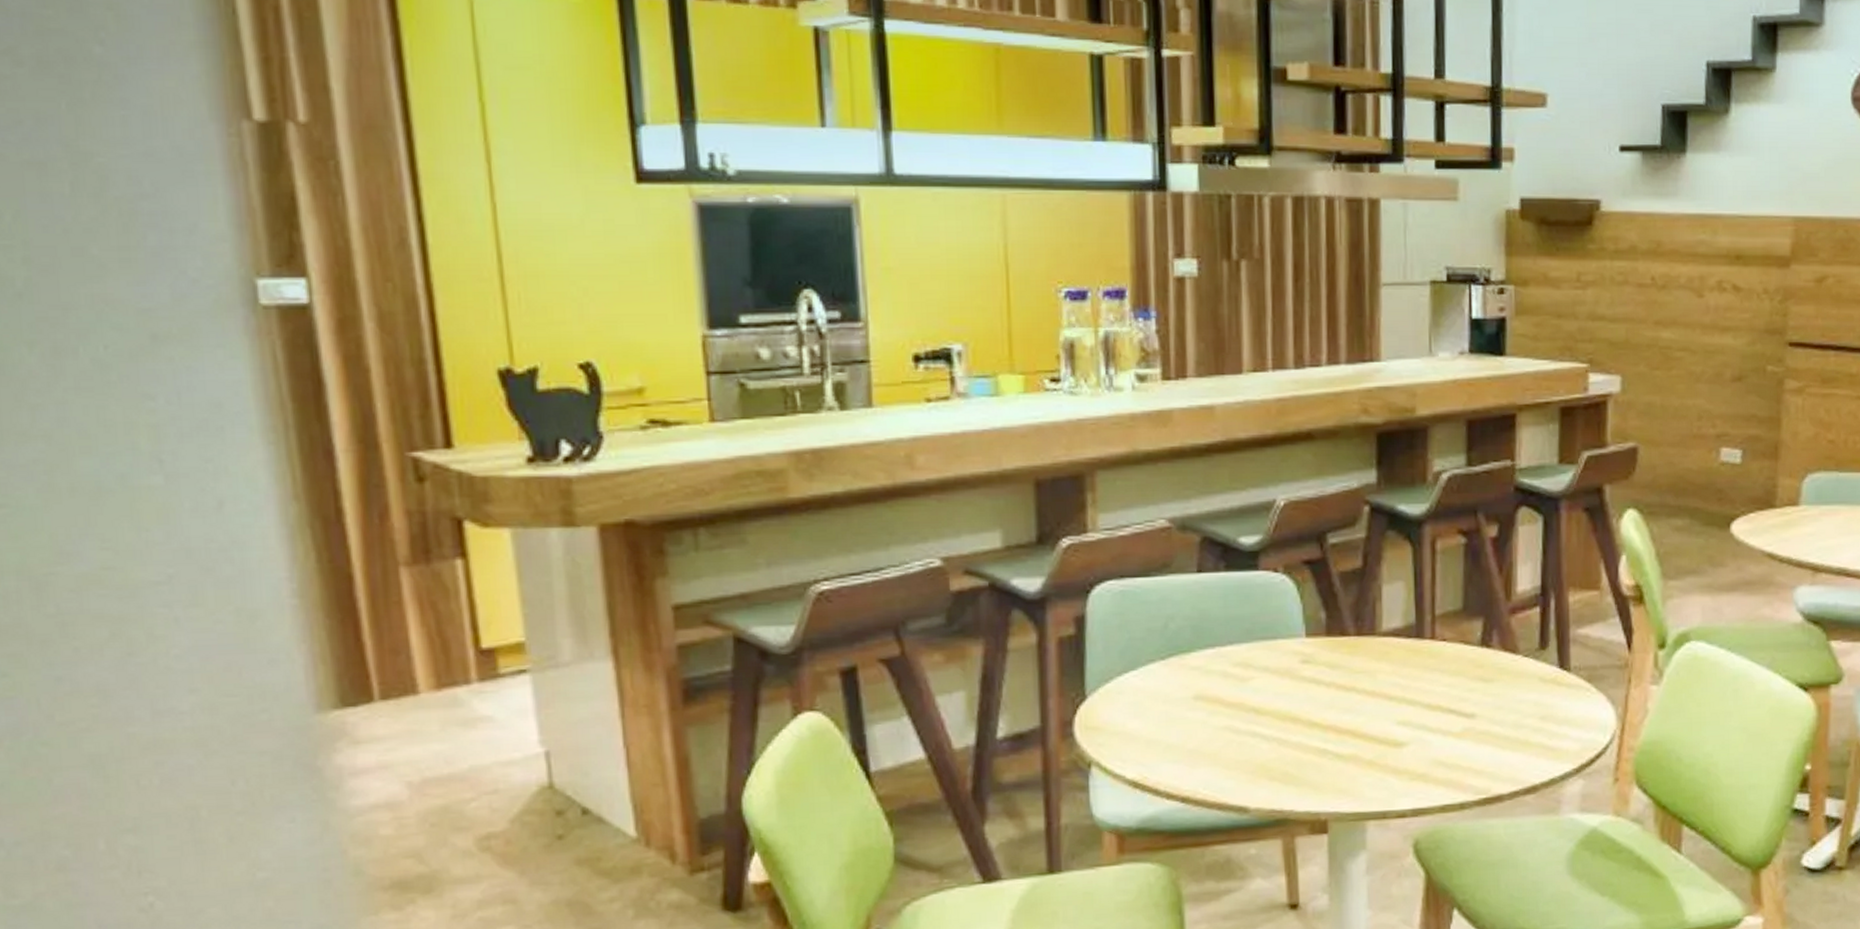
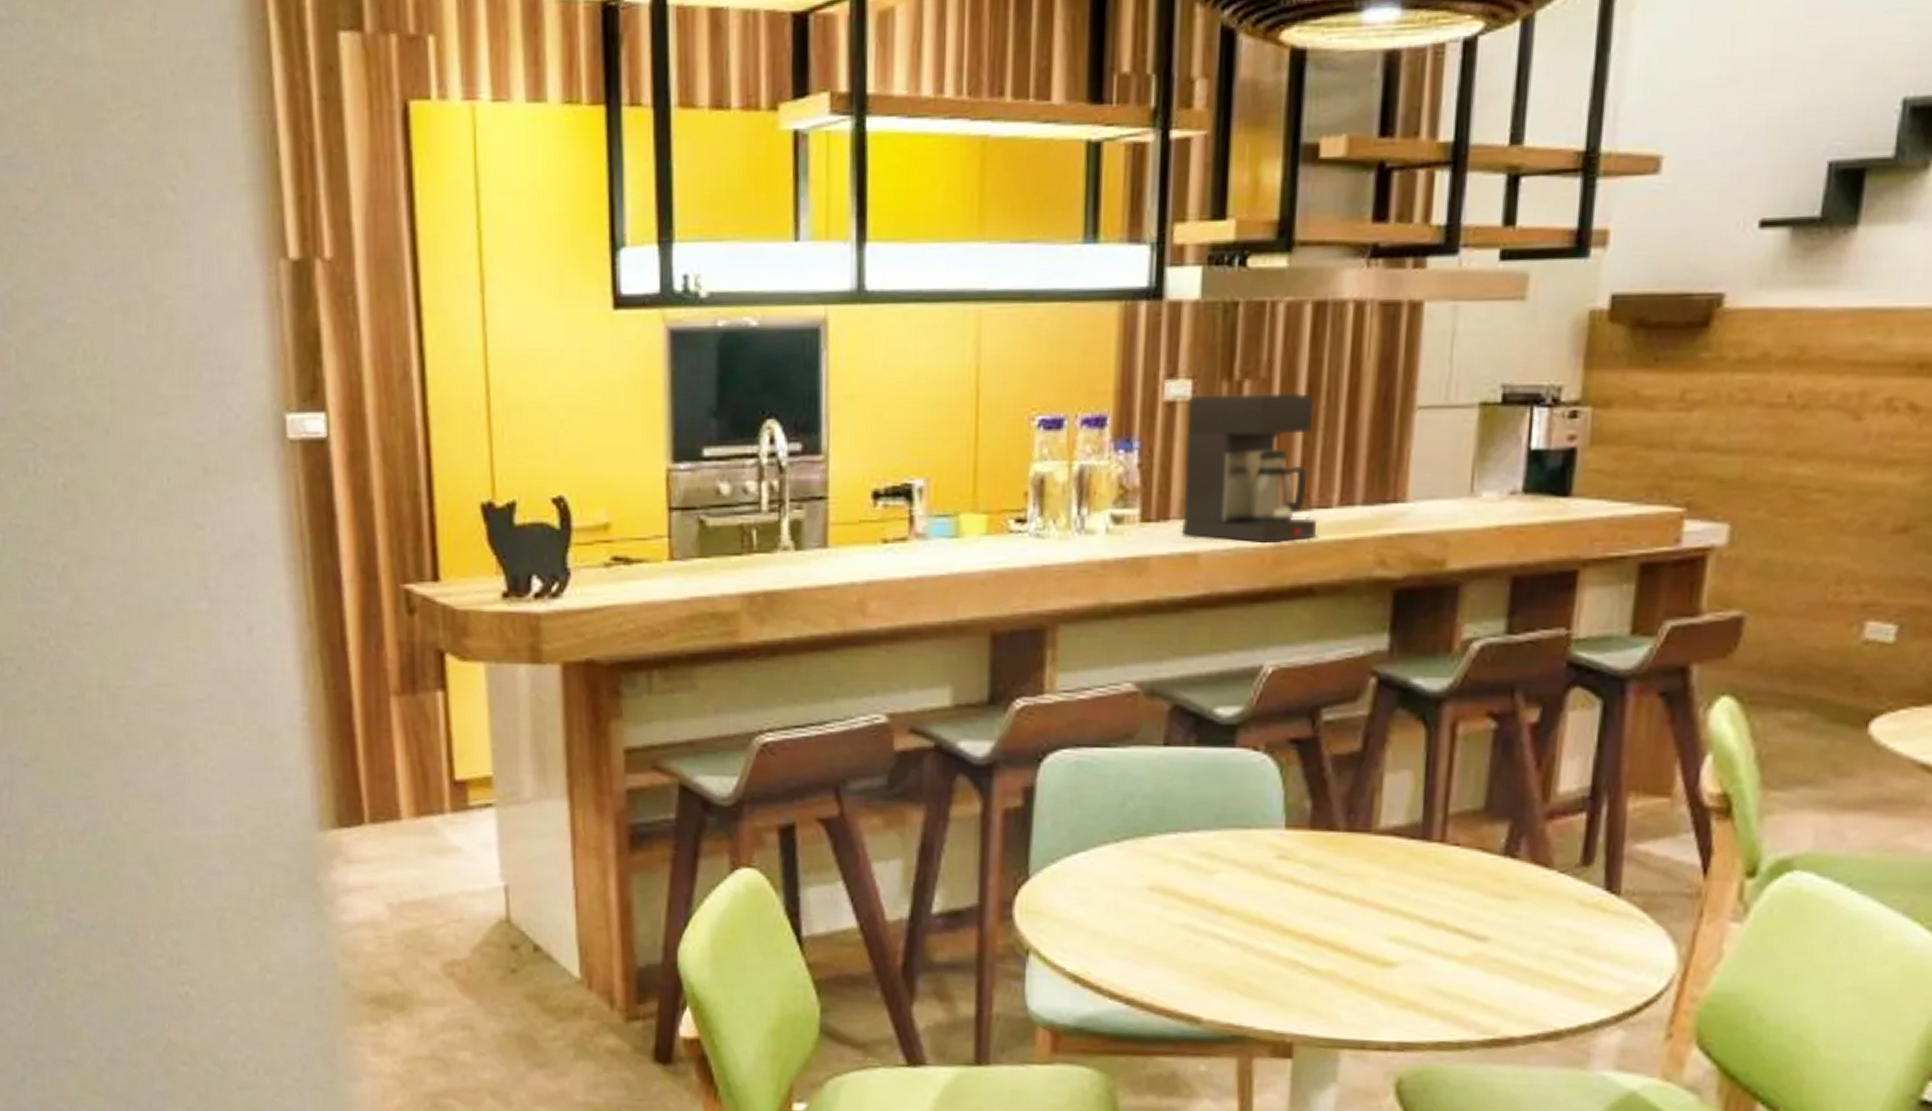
coffee maker: none [1195,272,1310,397] -> present [1181,393,1316,544]

